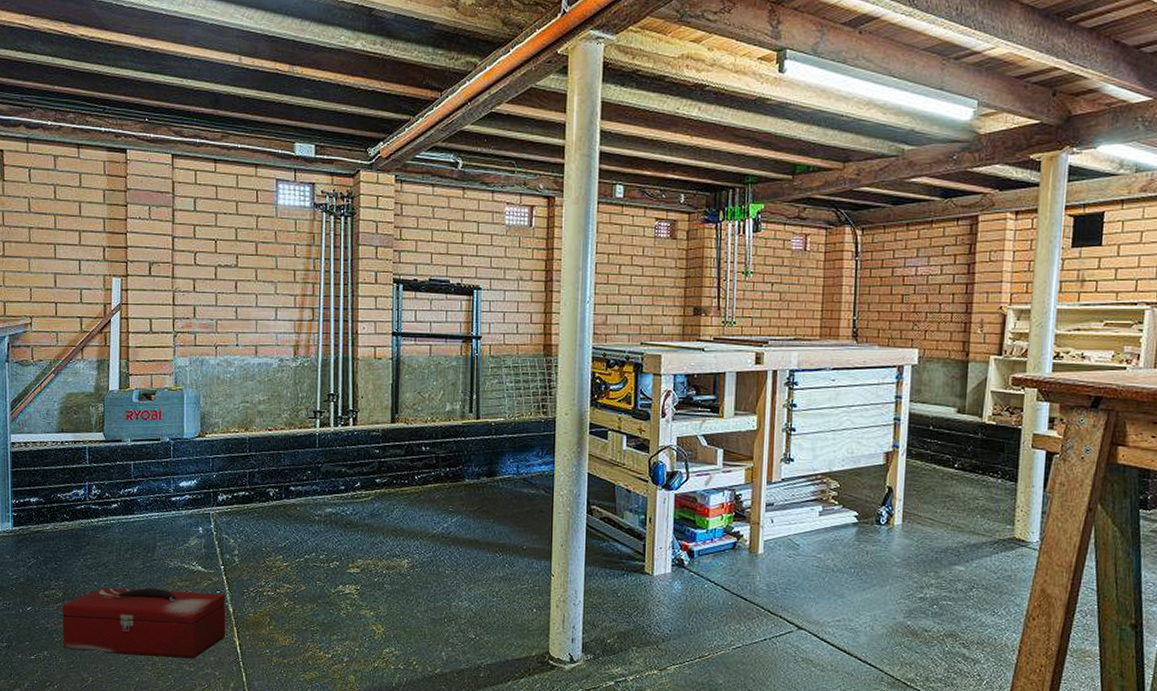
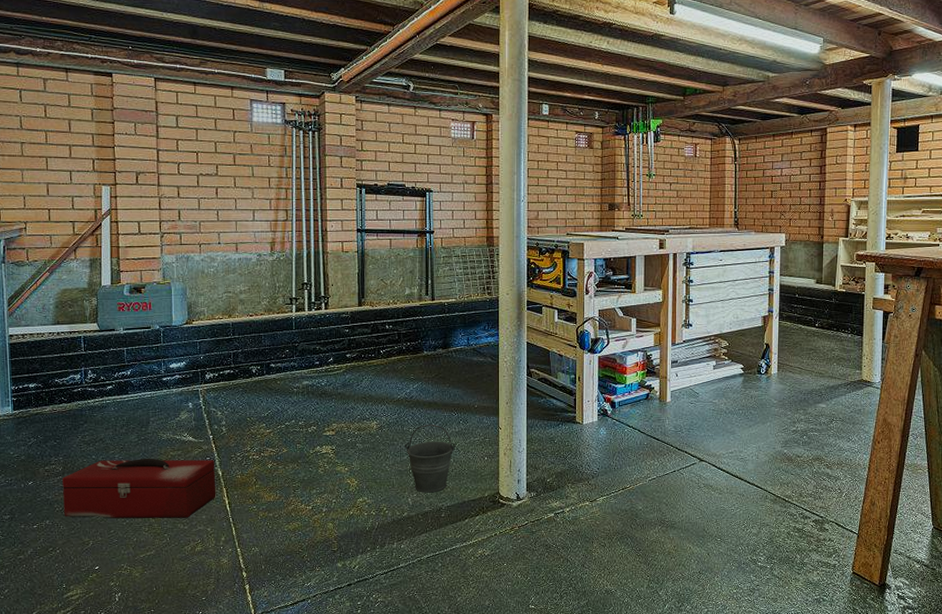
bucket: none [439,566,500,648] -> present [404,425,456,493]

